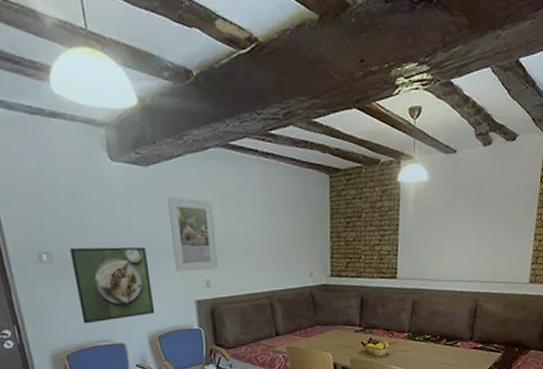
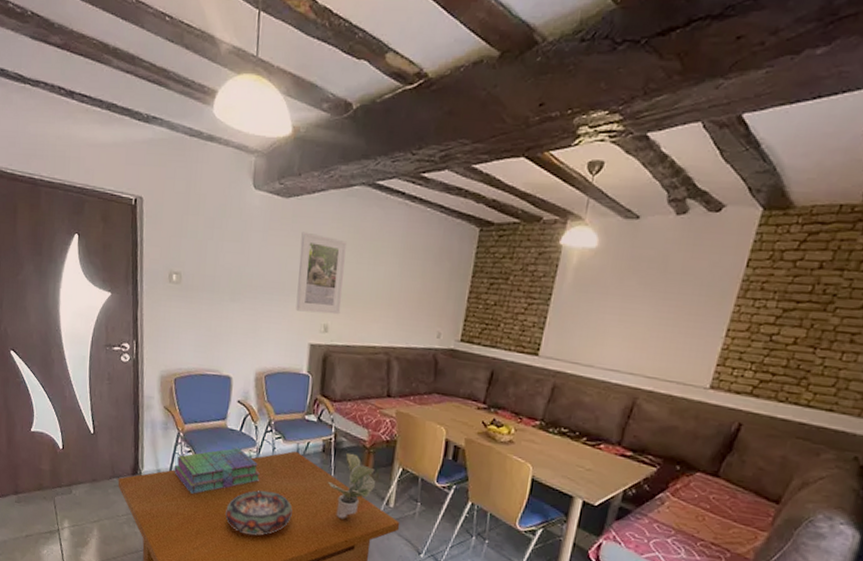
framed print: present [70,247,155,324] -> none [196,271,271,351]

